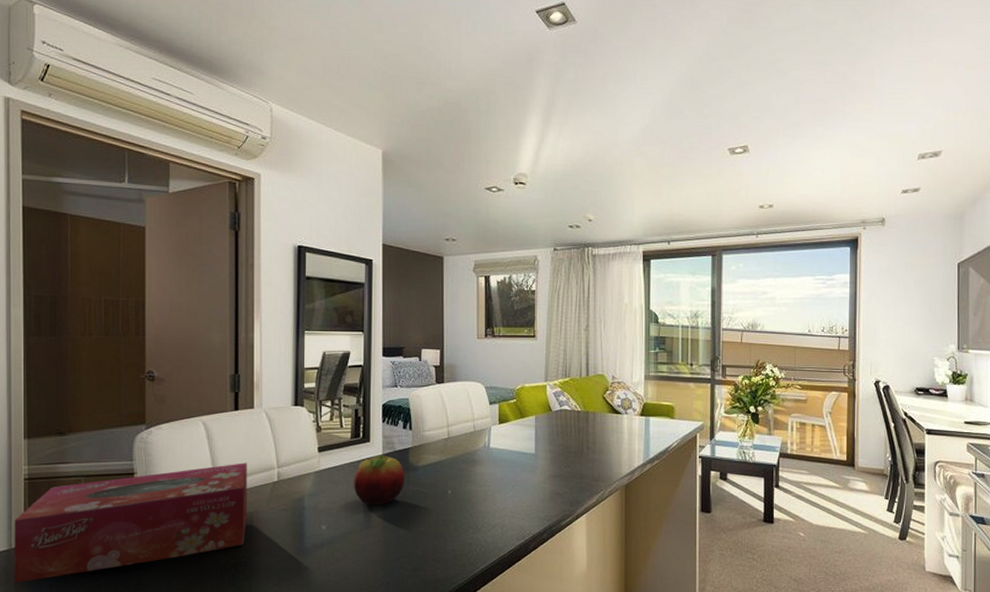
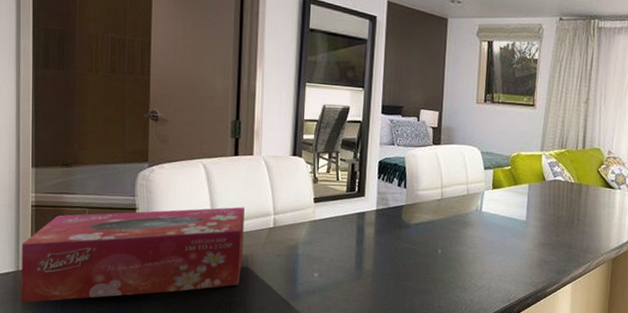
fruit: present [353,454,405,505] -> none [346,210,397,259]

